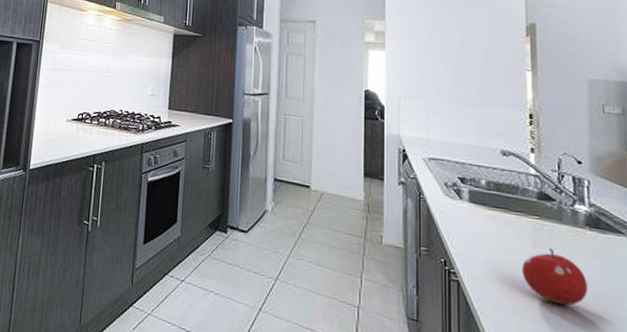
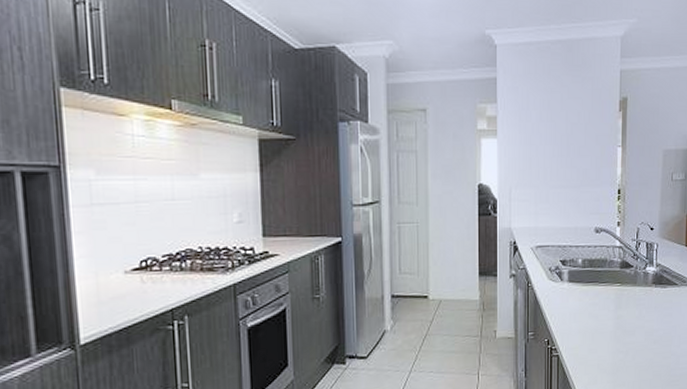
fruit: present [522,249,588,306] -> none [606,310,650,355]

